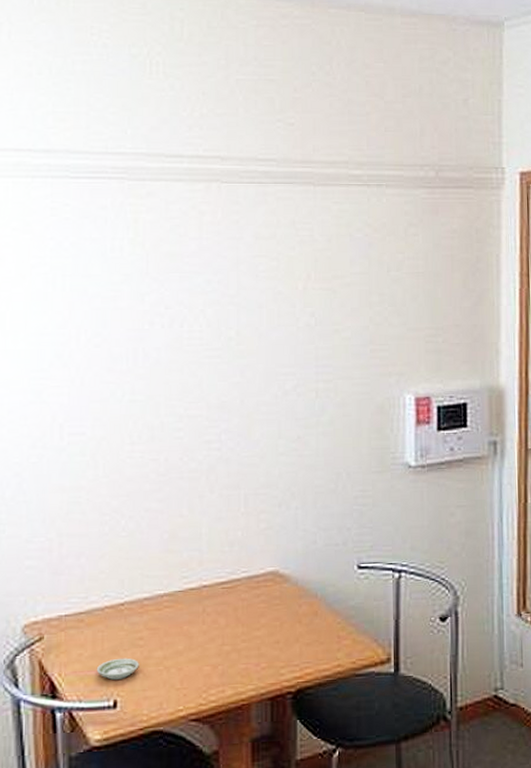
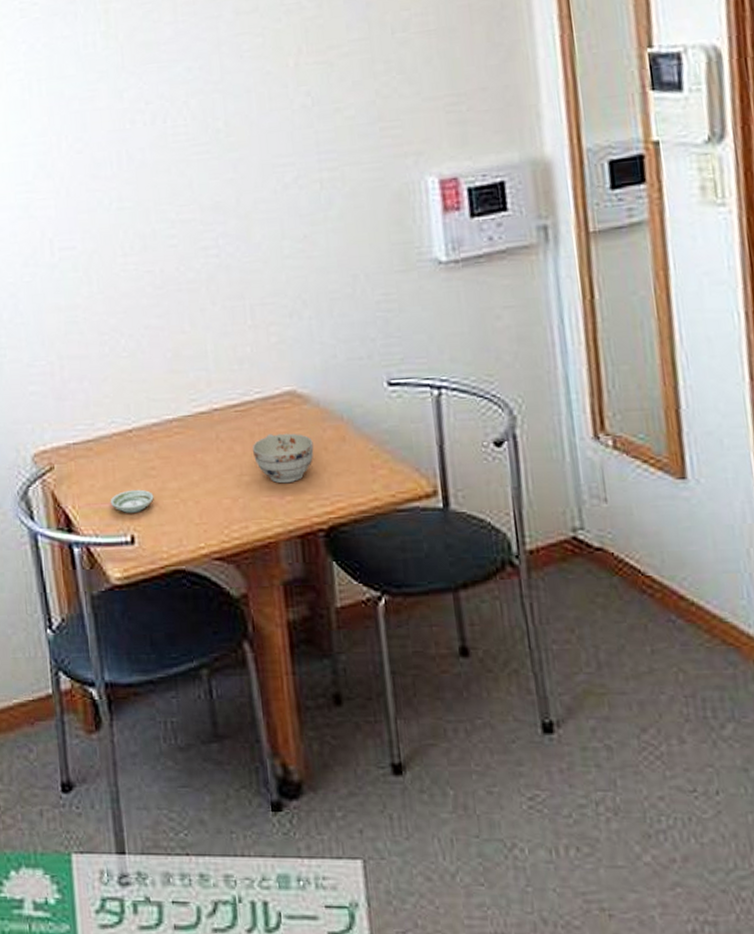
teacup: none [235,608,289,653] -> present [253,433,314,484]

